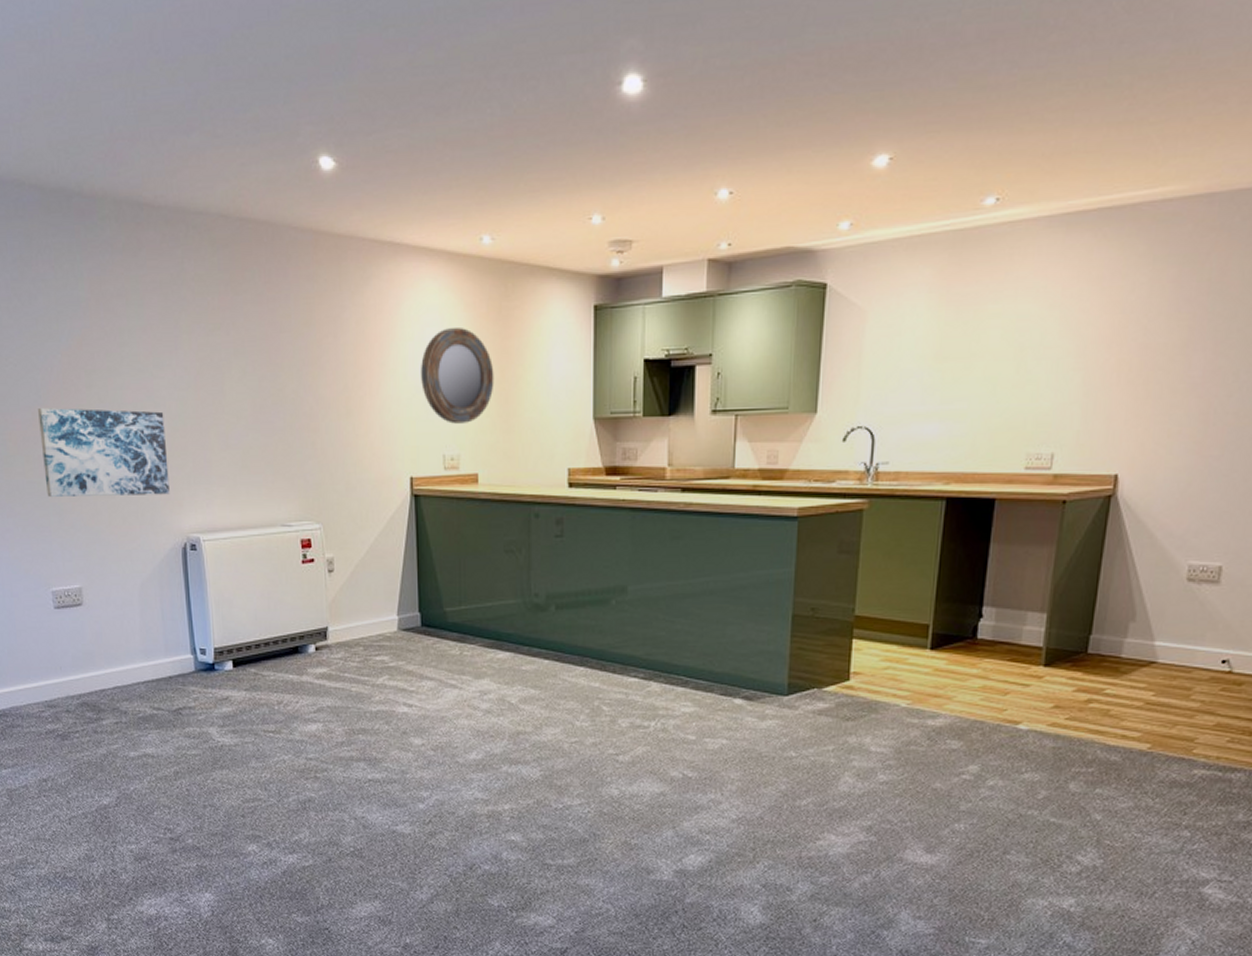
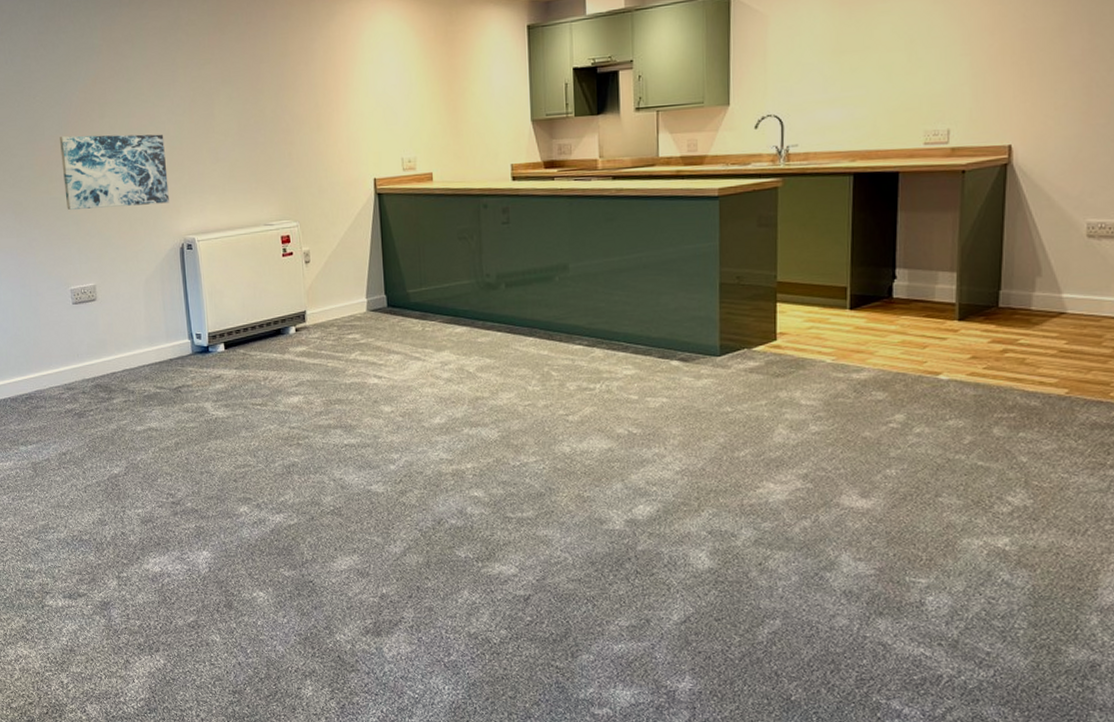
home mirror: present [421,328,494,424] -> none [380,50,444,131]

